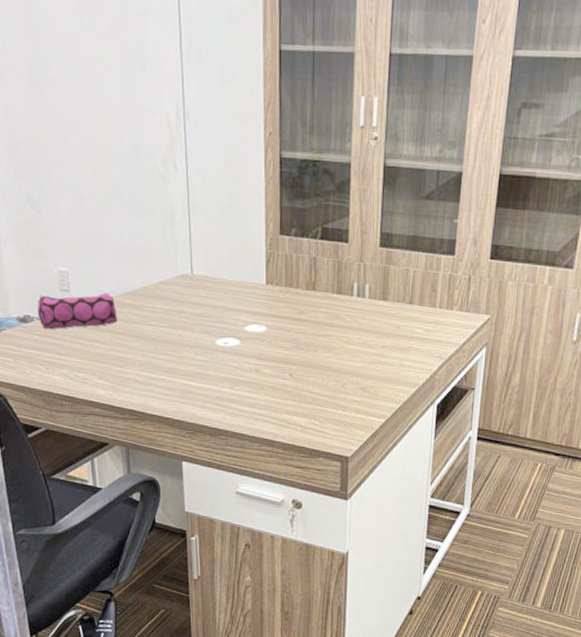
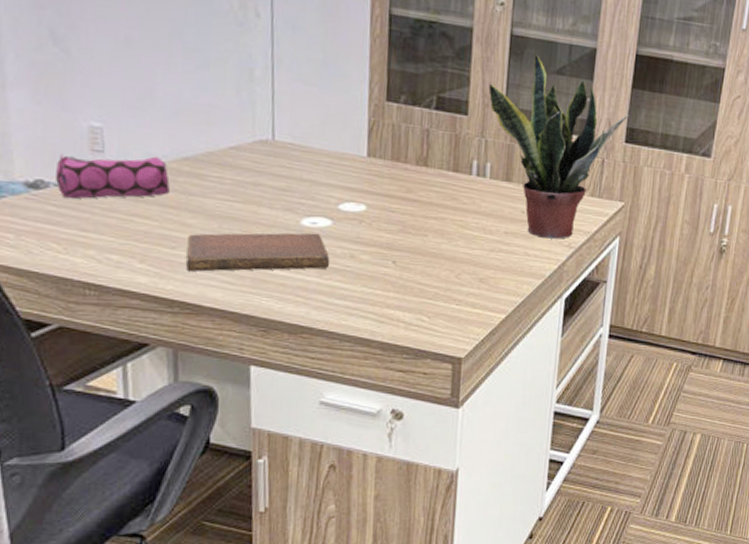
notebook: none [132,351,239,385] -> present [186,232,329,272]
potted plant: none [365,181,494,351] -> present [488,53,629,239]

